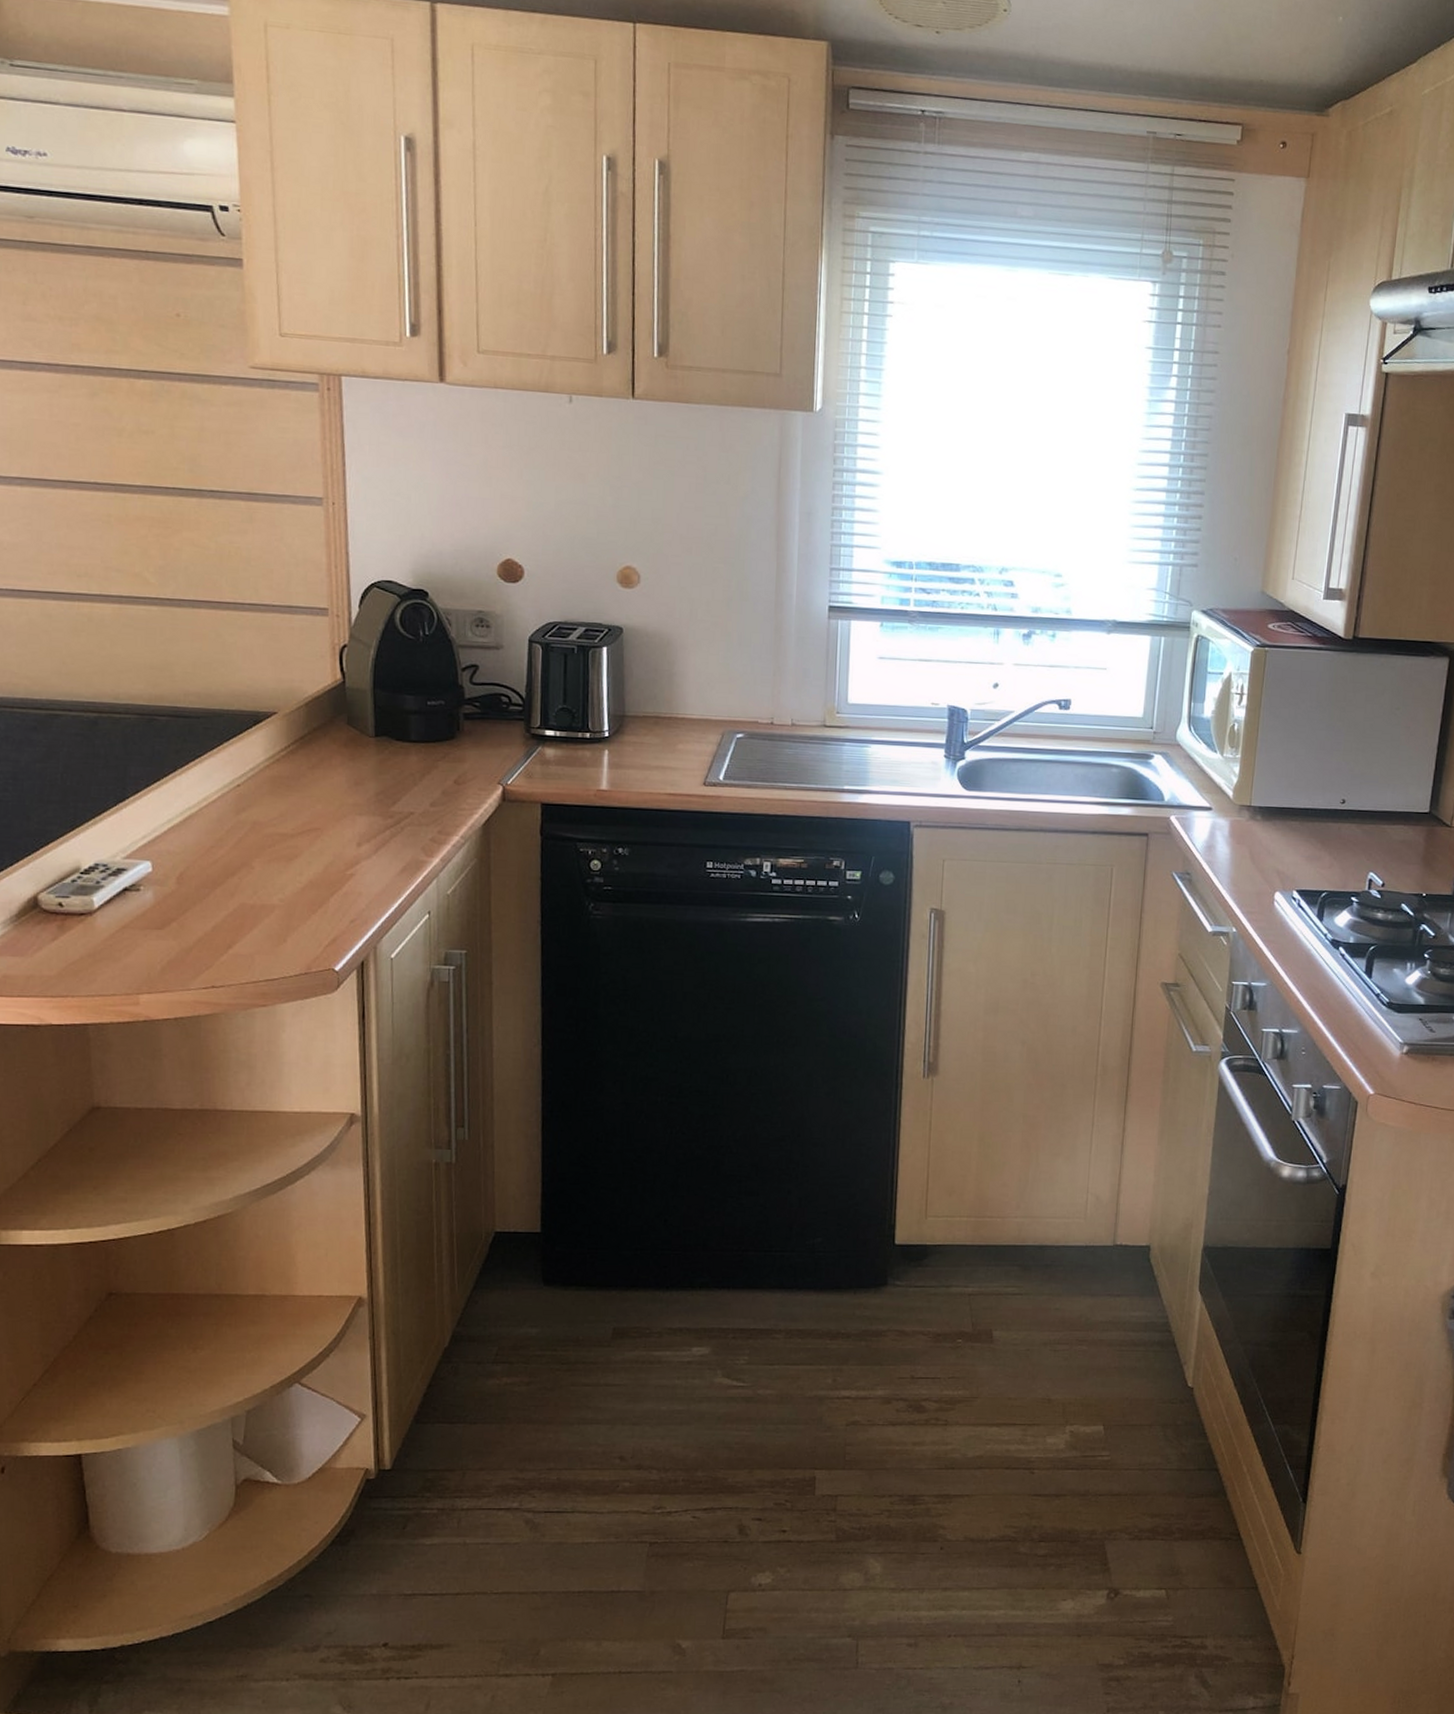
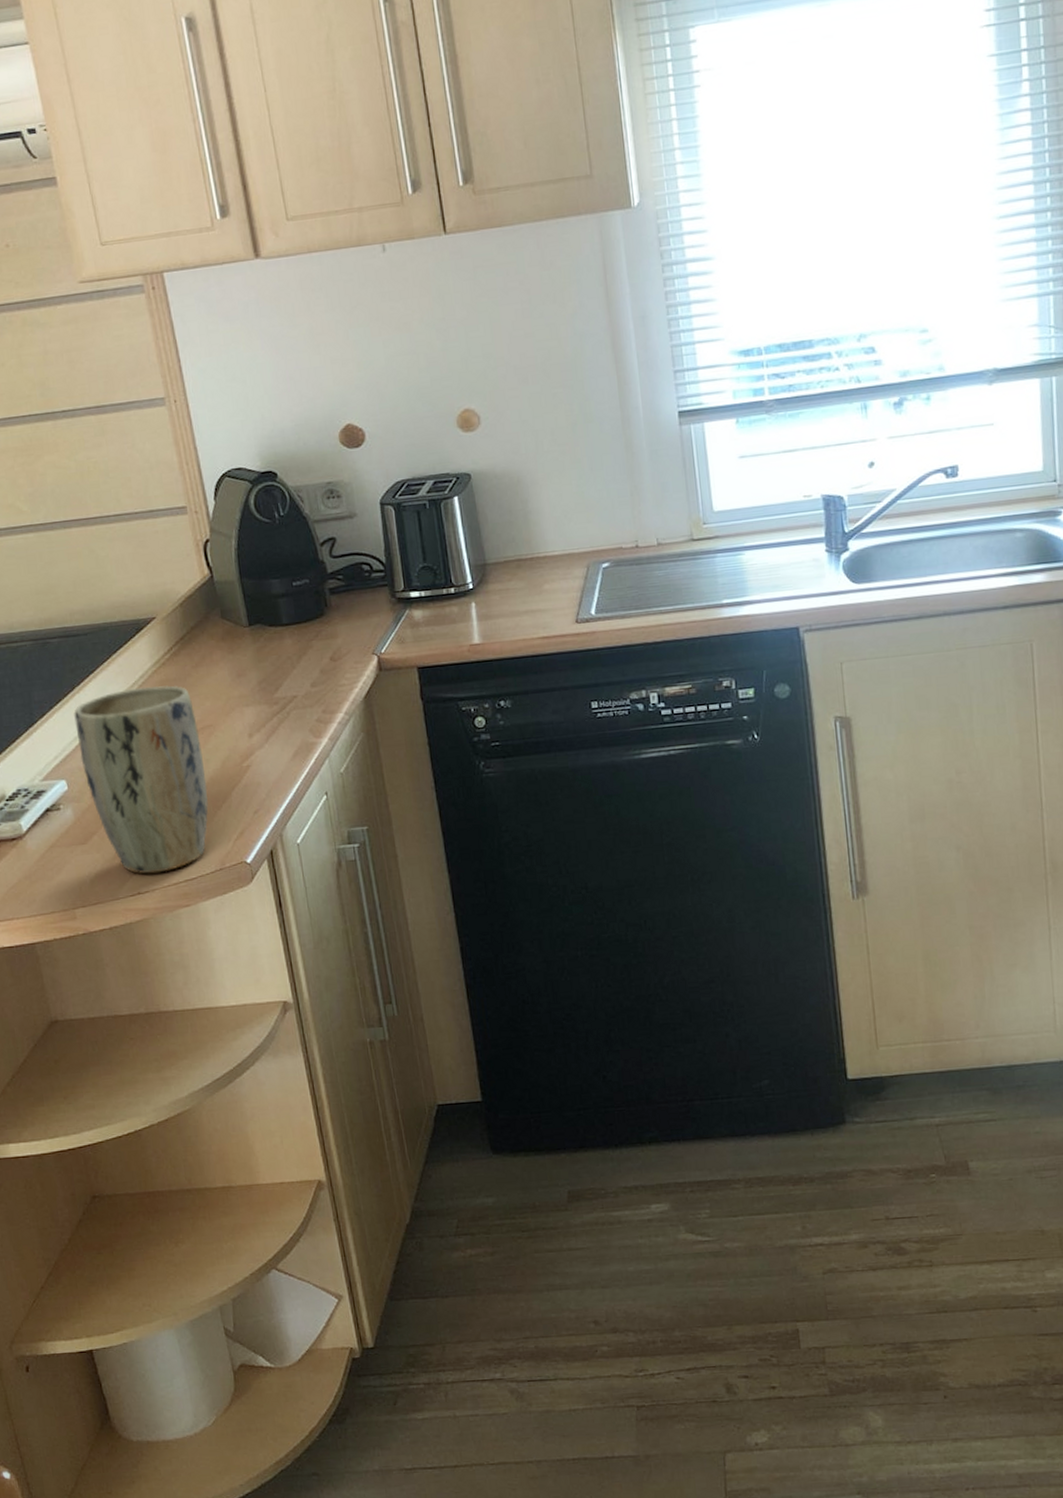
plant pot: none [171,780,306,969] -> present [74,685,208,874]

